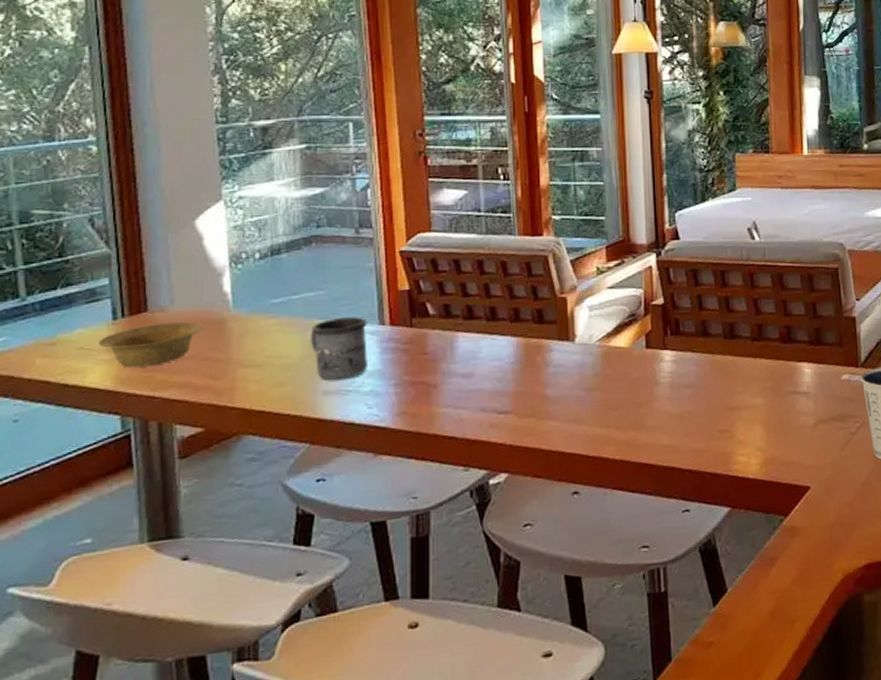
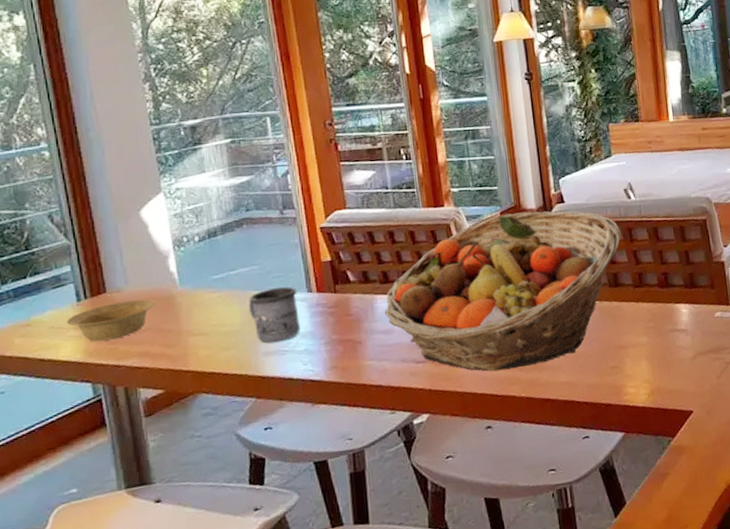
fruit basket: none [465,247,741,428] -> present [384,210,621,372]

